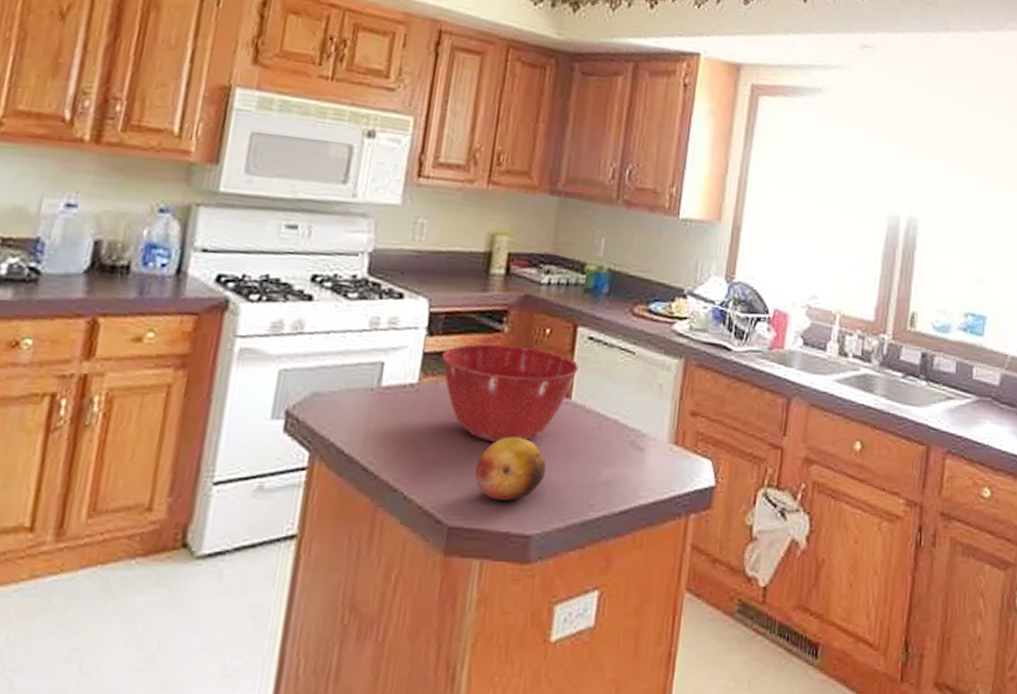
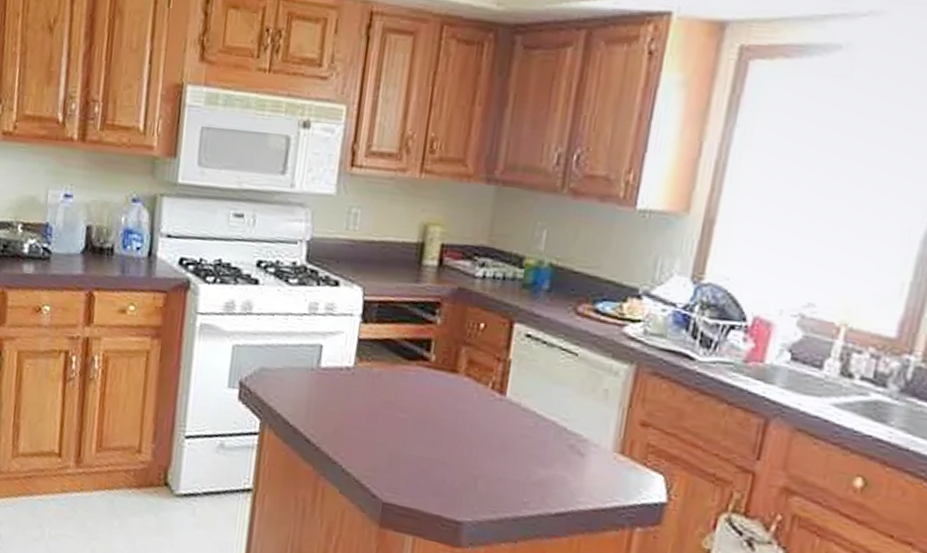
mixing bowl: present [442,343,579,443] -> none [376,333,514,432]
fruit: present [475,437,546,501] -> none [408,426,479,487]

